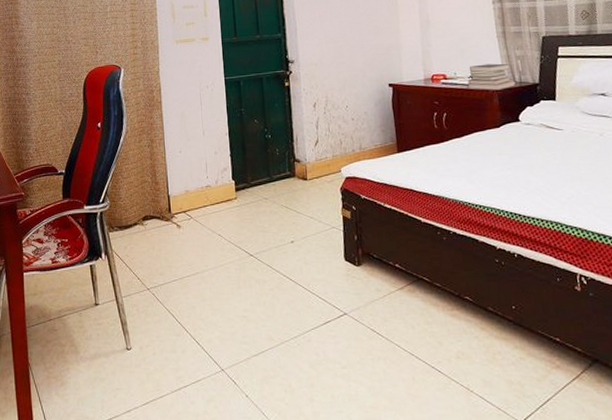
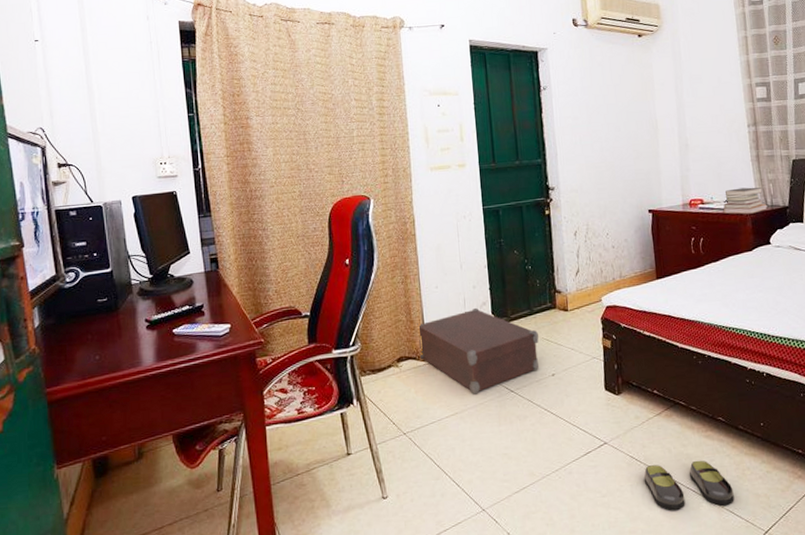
suitcase: none [161,172,279,256] -> present [417,307,540,395]
slippers: none [385,339,484,391] -> present [643,460,734,511]

